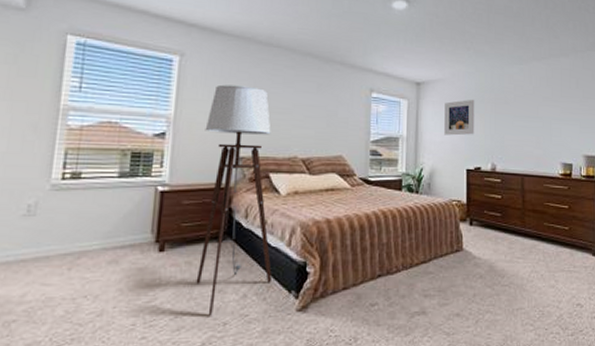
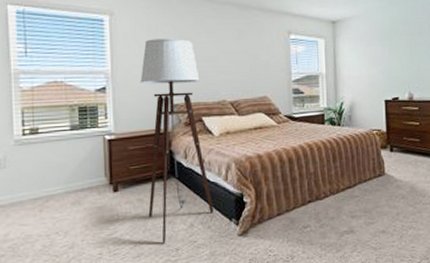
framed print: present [444,99,475,136] -> none [360,32,391,70]

